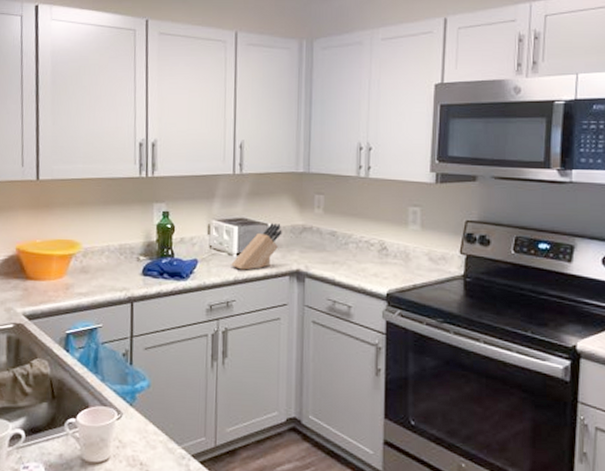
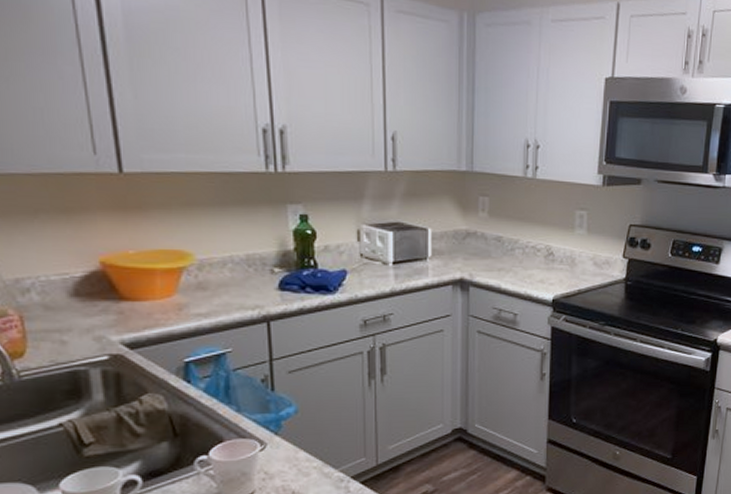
knife block: present [231,222,282,270] -> none [386,227,444,280]

